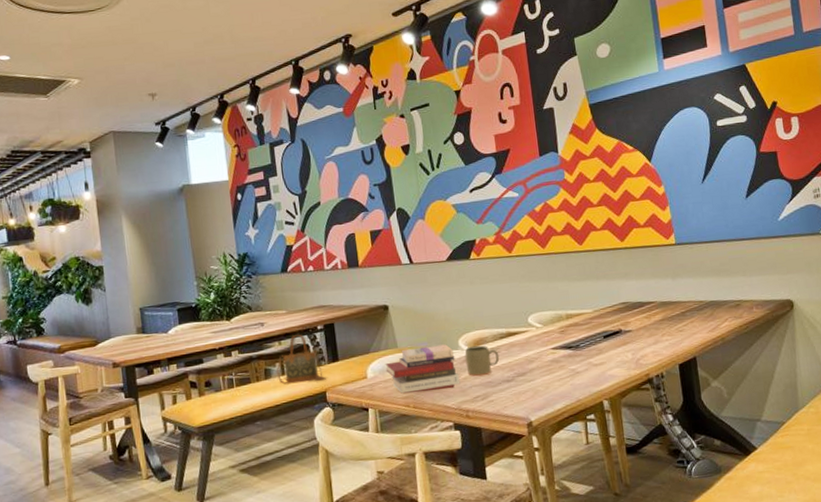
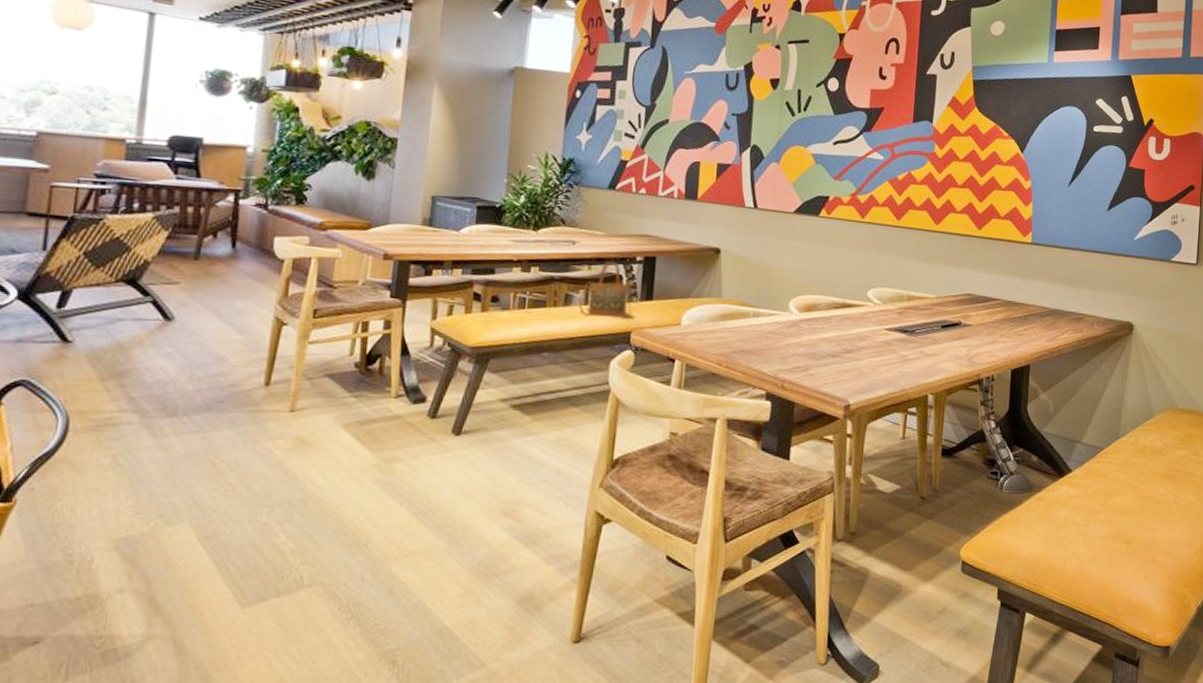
books: present [385,344,461,394] -> none [703,300,783,354]
mug: present [464,345,500,376] -> none [792,311,830,346]

